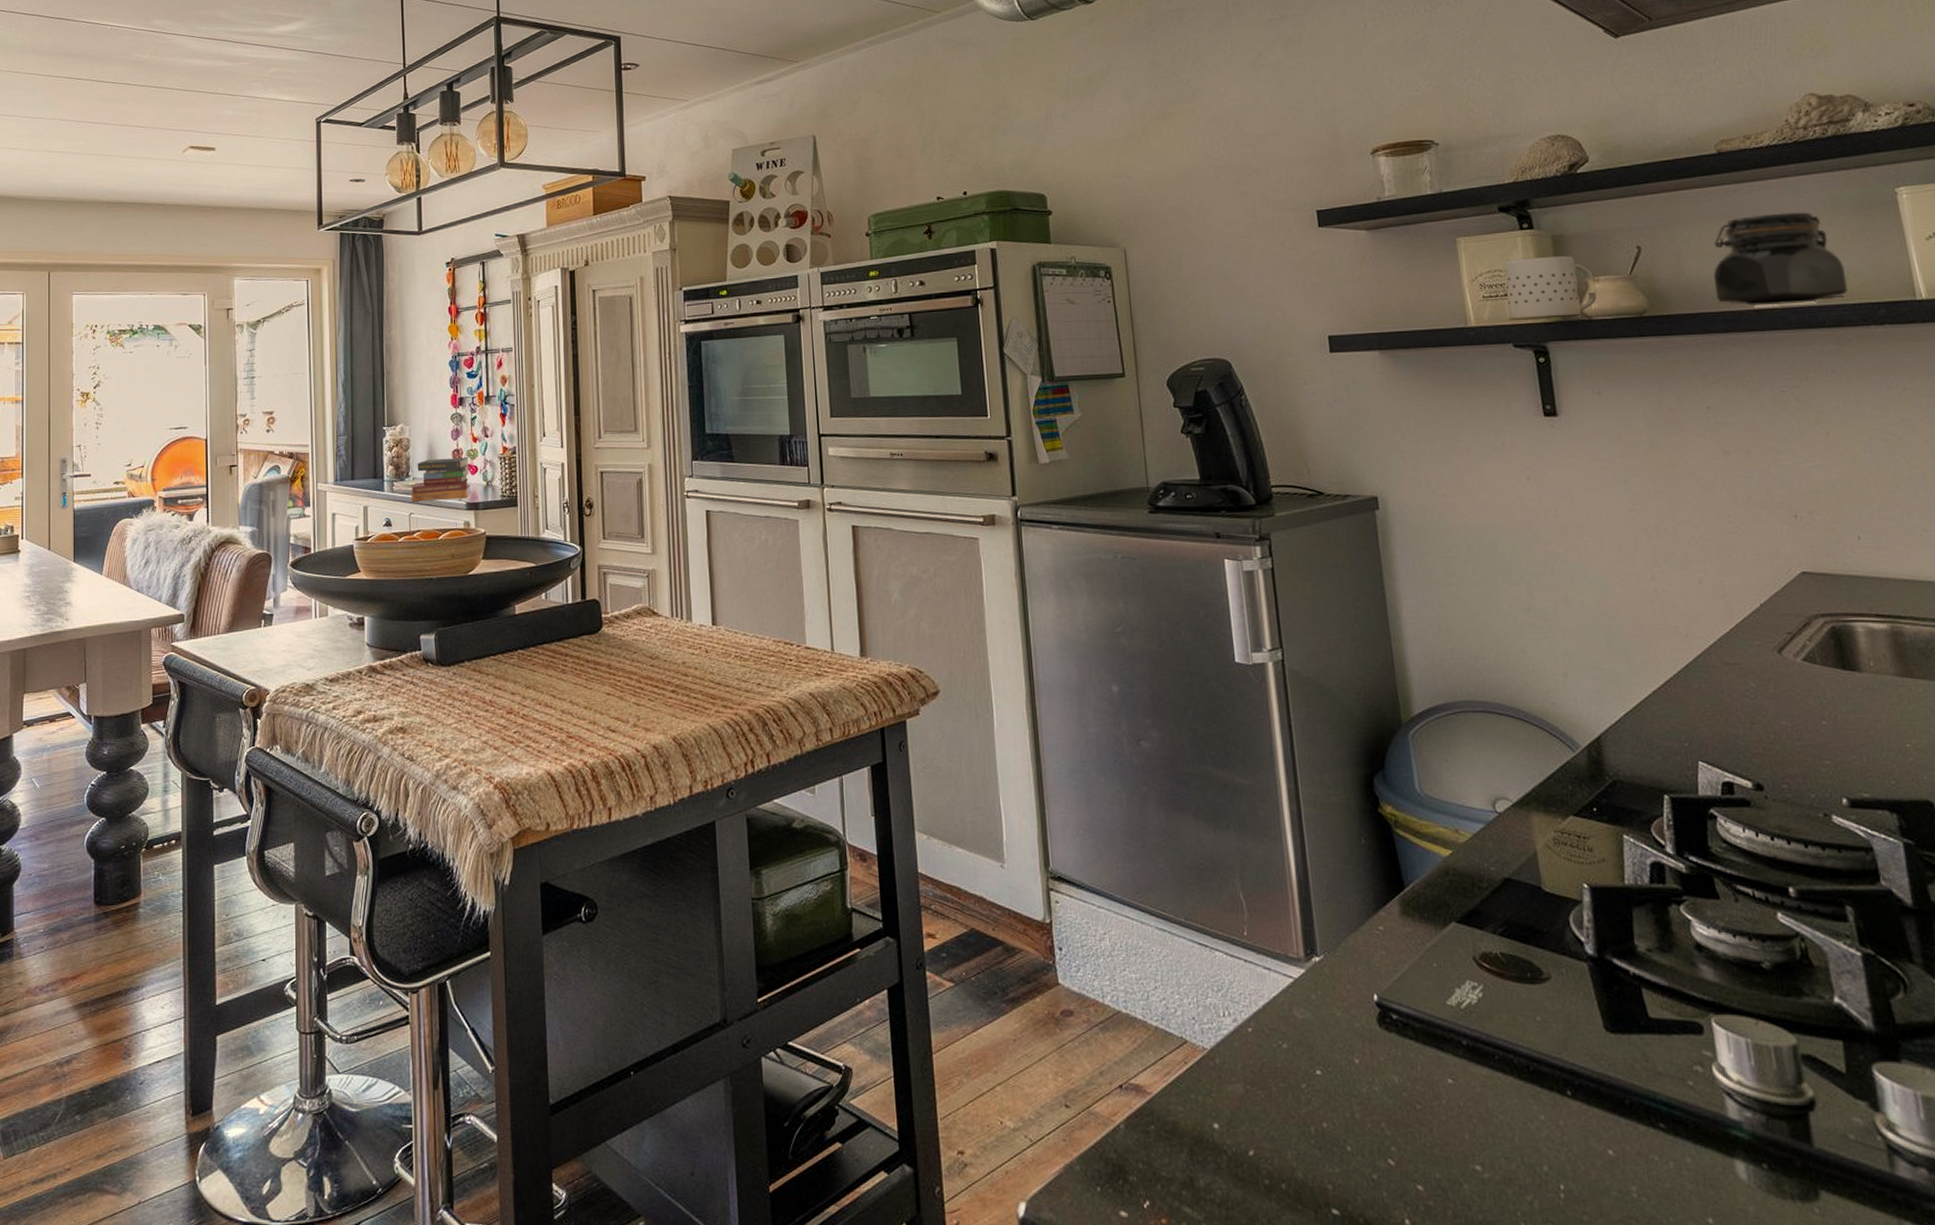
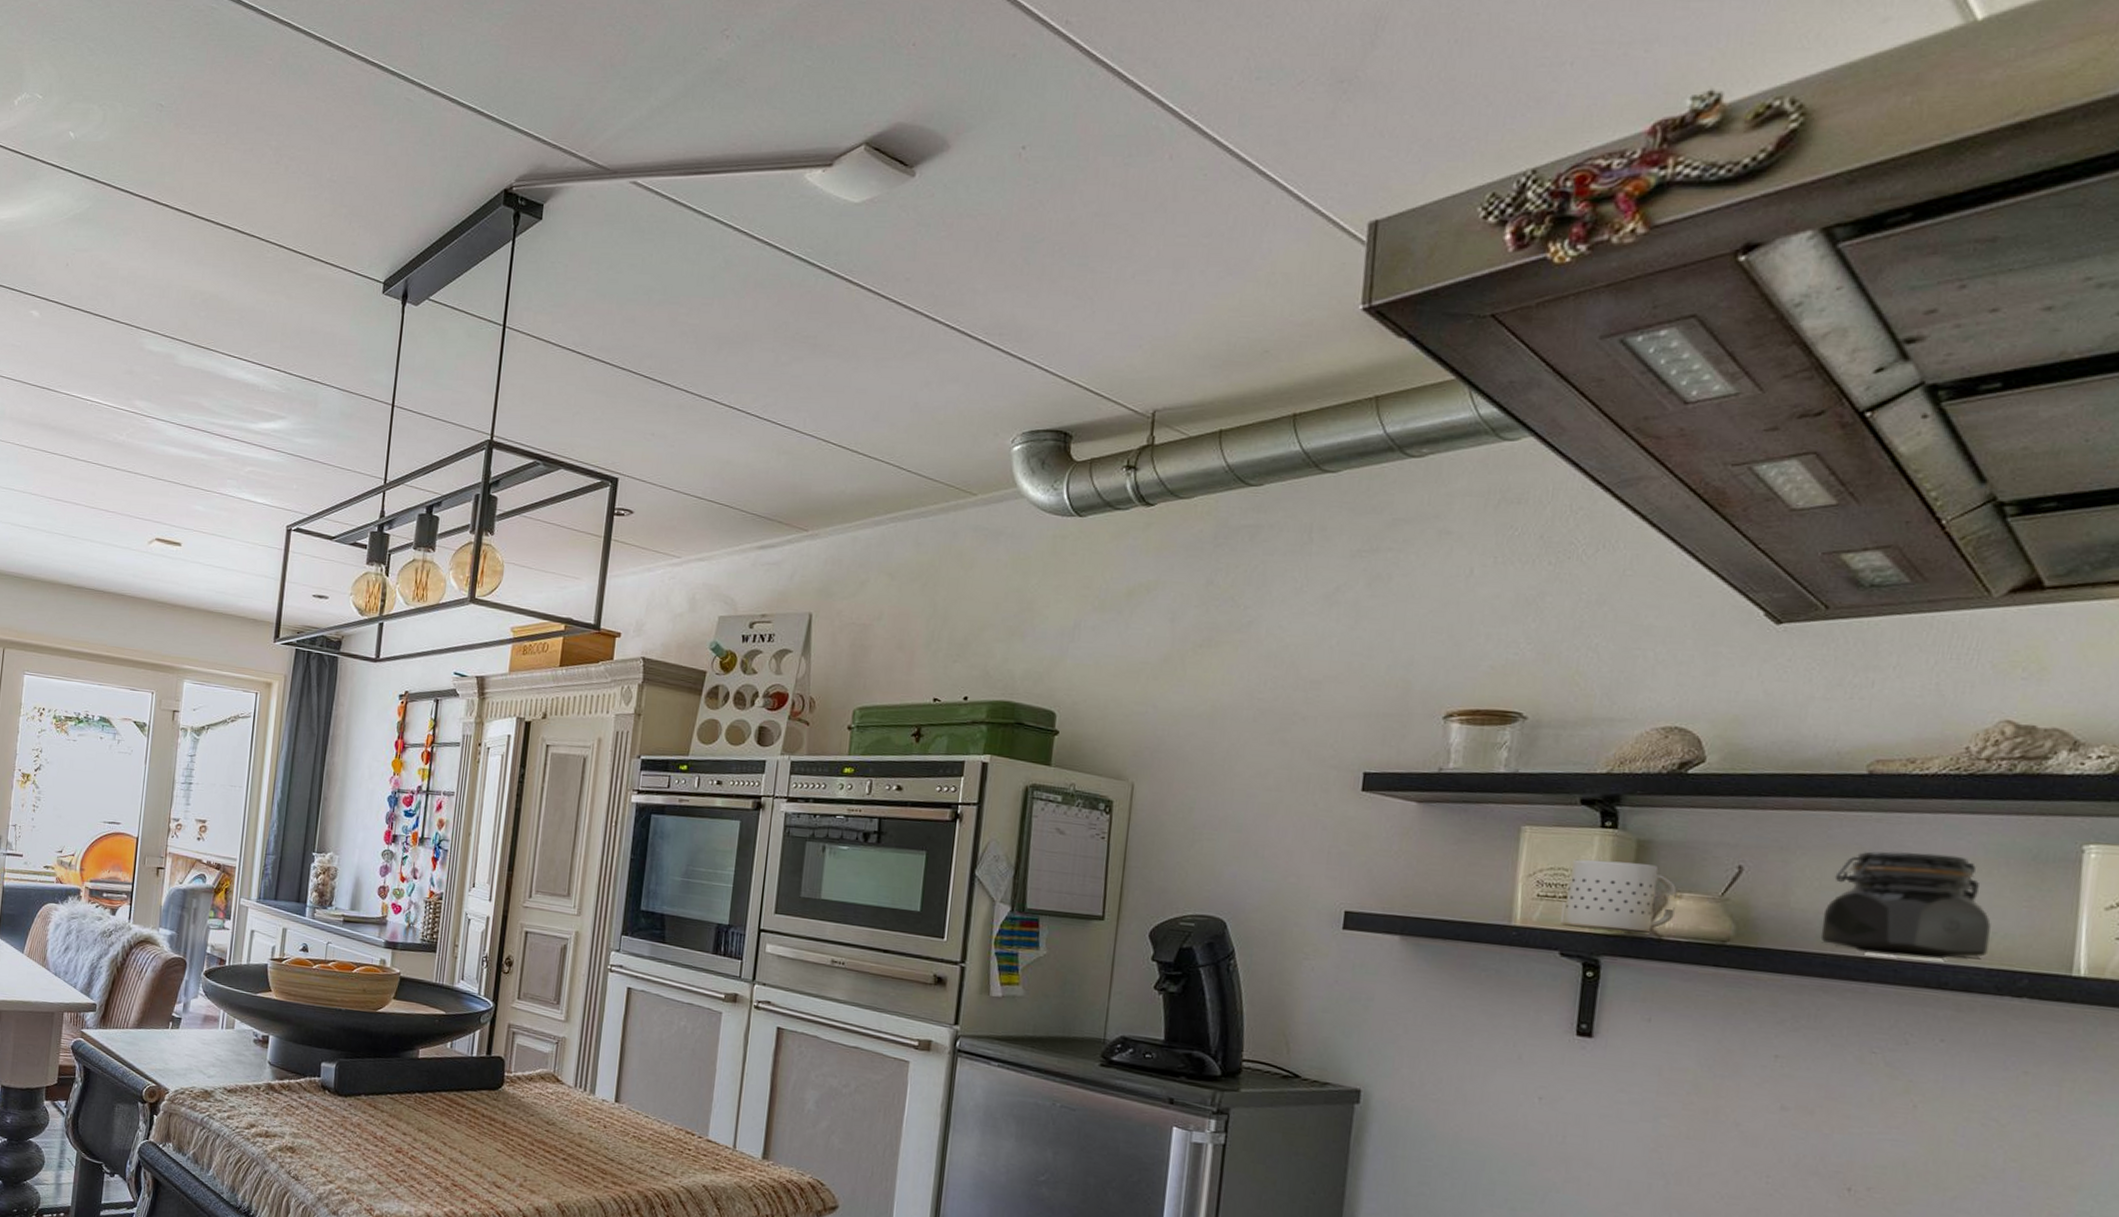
books: present [411,457,471,502] -> none [330,891,394,937]

